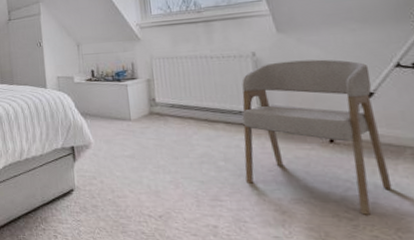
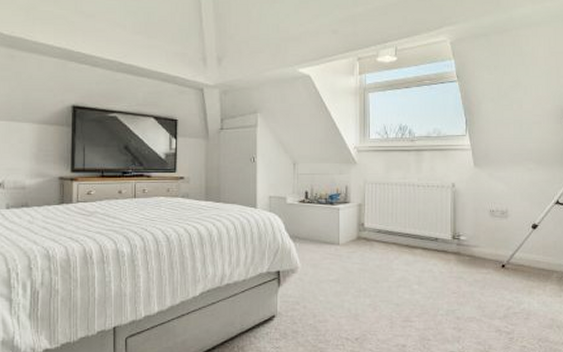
armchair: present [242,59,393,215] -> none [434,194,540,329]

